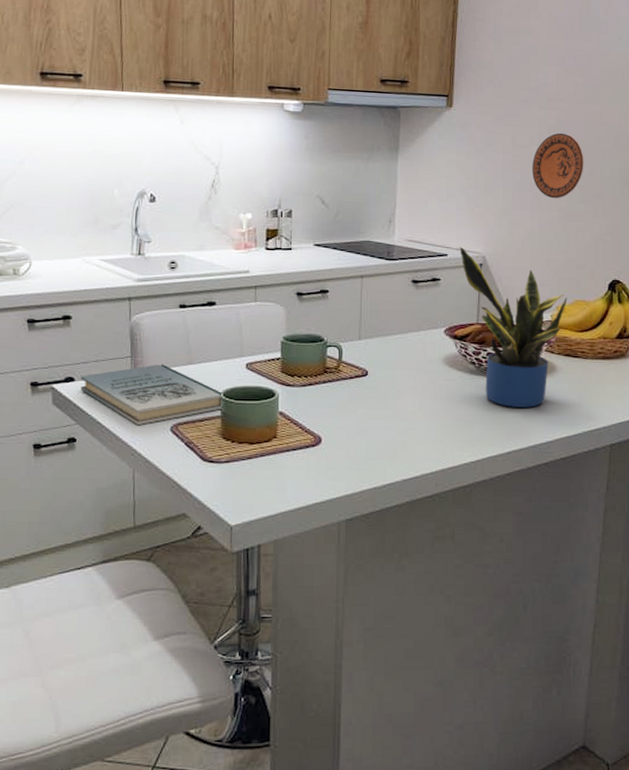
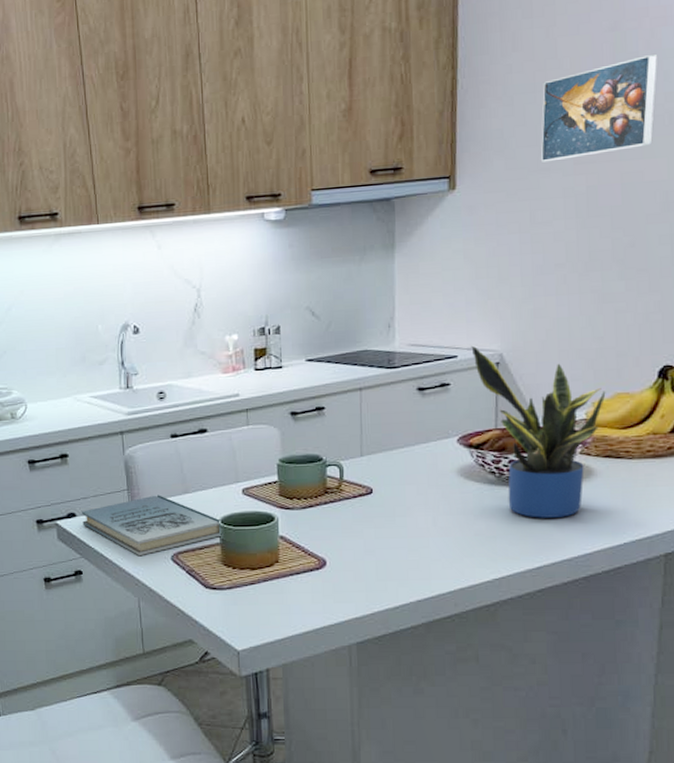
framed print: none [522,20,614,95] -> present [540,54,658,162]
decorative plate: present [532,132,584,199] -> none [556,200,623,279]

